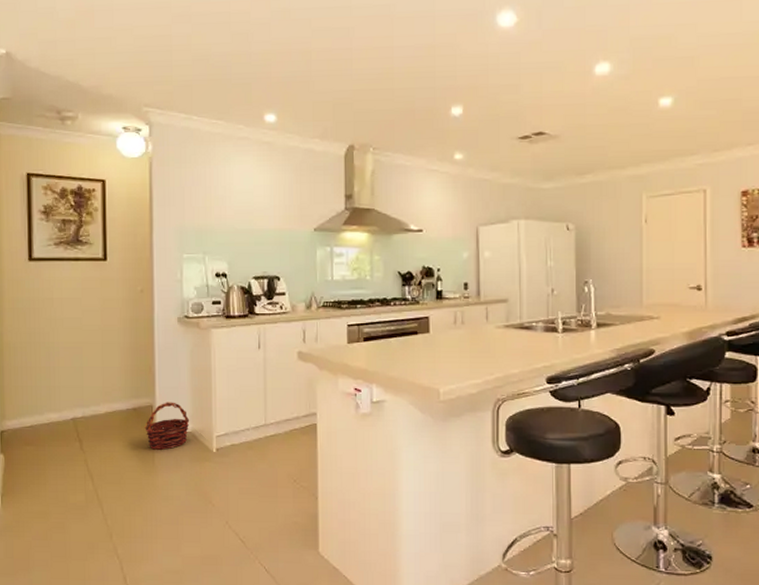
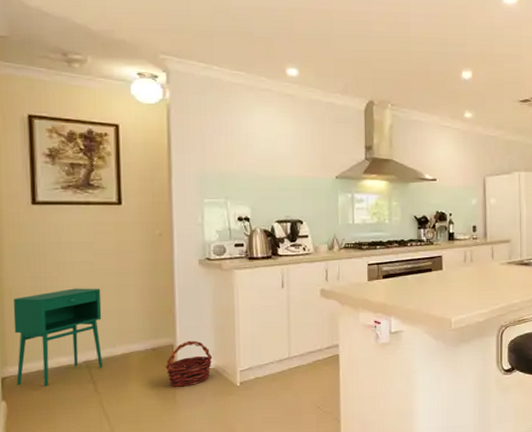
storage cabinet: none [11,344,88,443] -> present [13,288,103,387]

